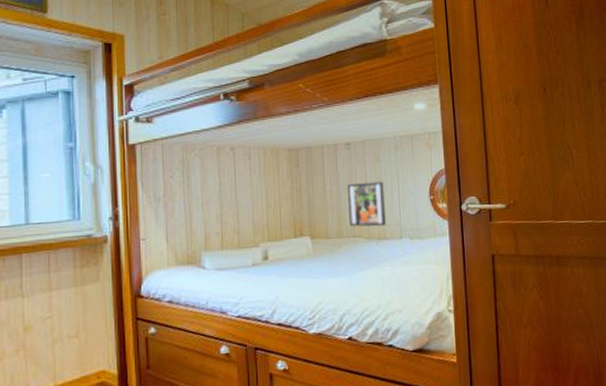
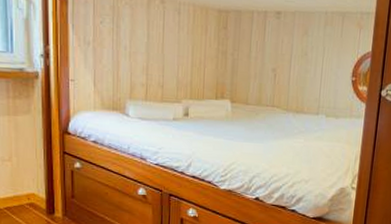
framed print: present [348,181,386,227] -> none [270,54,309,101]

